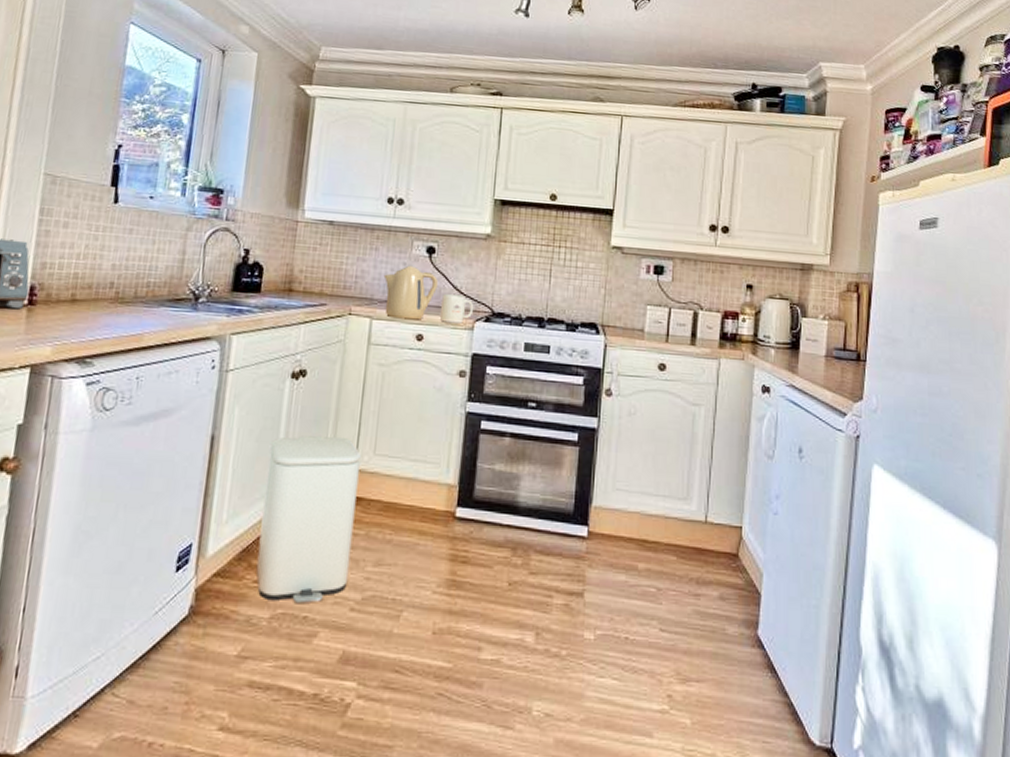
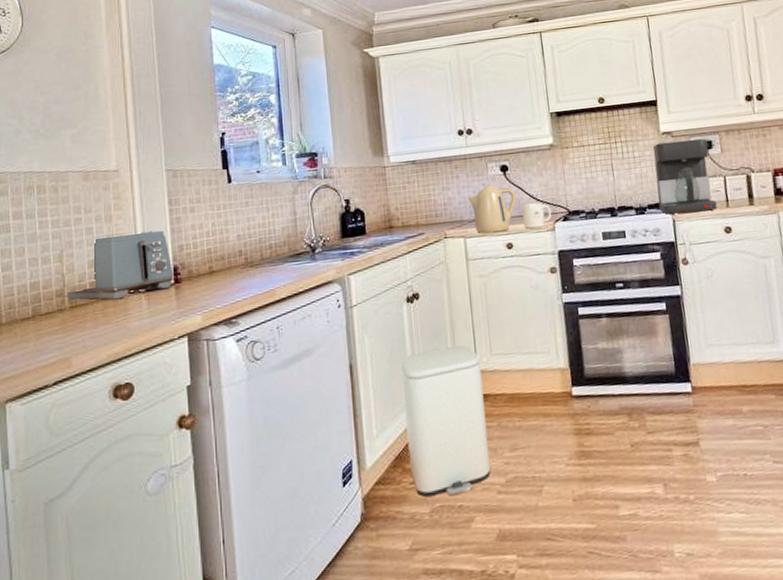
coffee maker: none [592,257,659,343] -> present [652,138,717,215]

